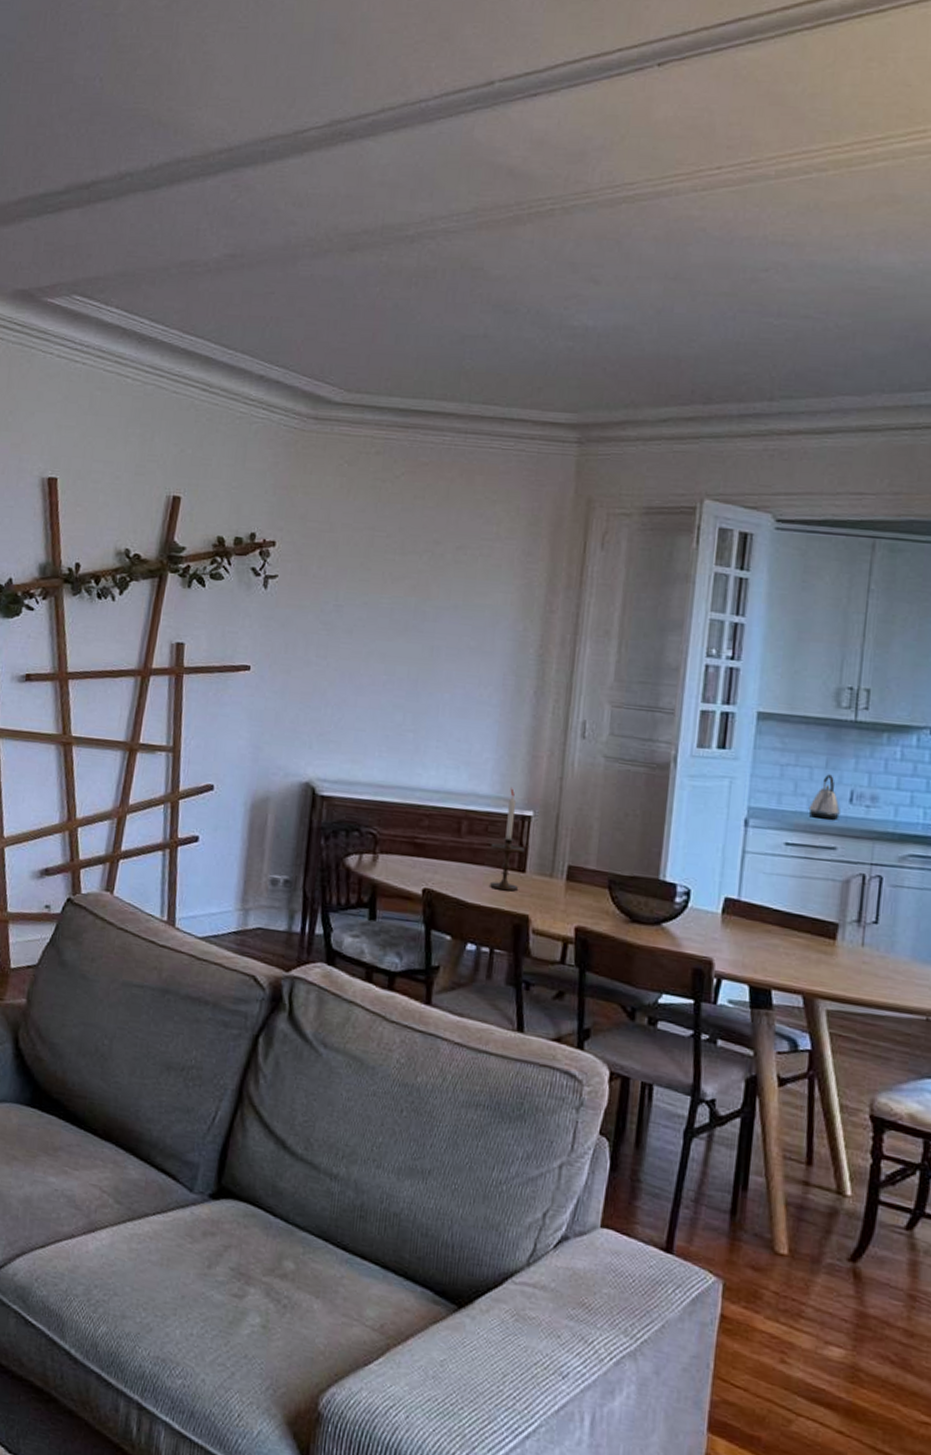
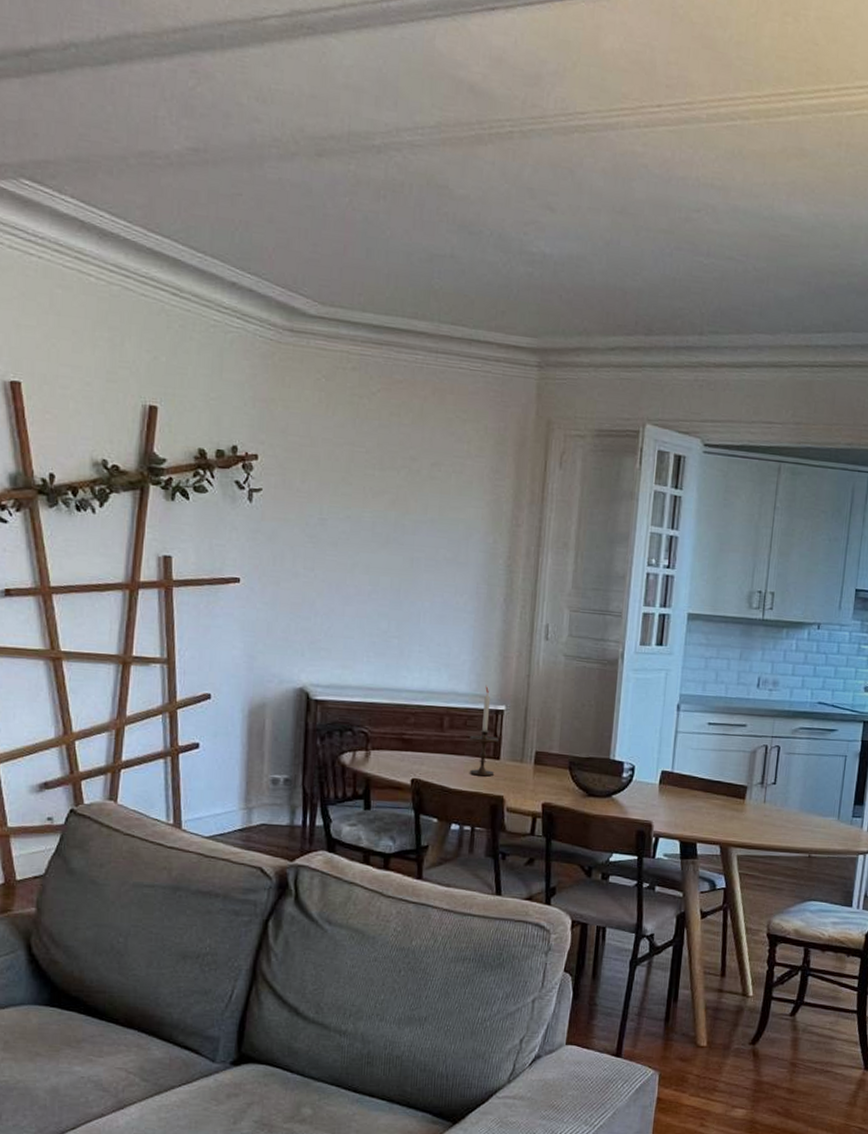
kettle: present [808,774,842,822] -> none [726,664,751,703]

